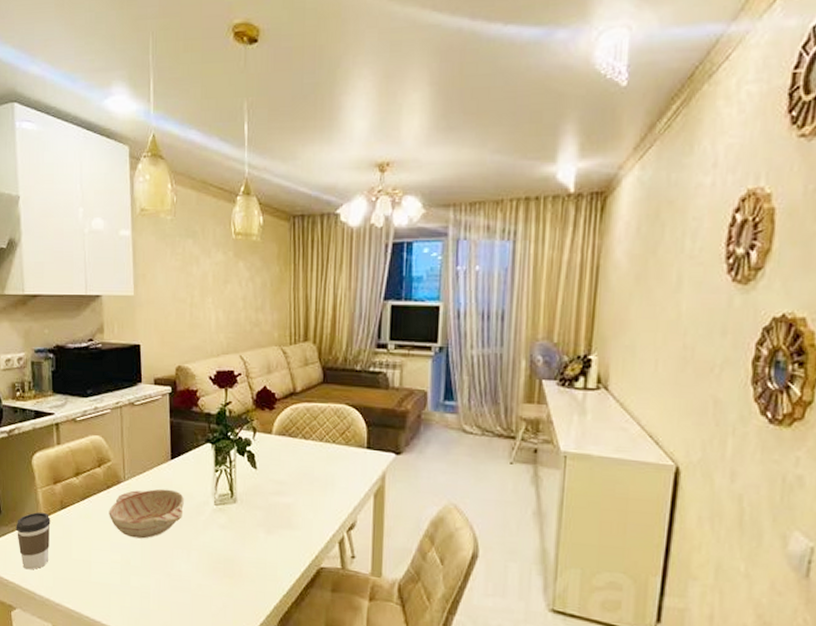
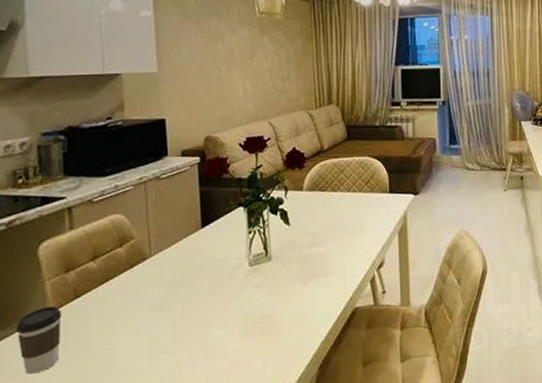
decorative bowl: present [109,488,185,539] -> none [133,258,218,315]

